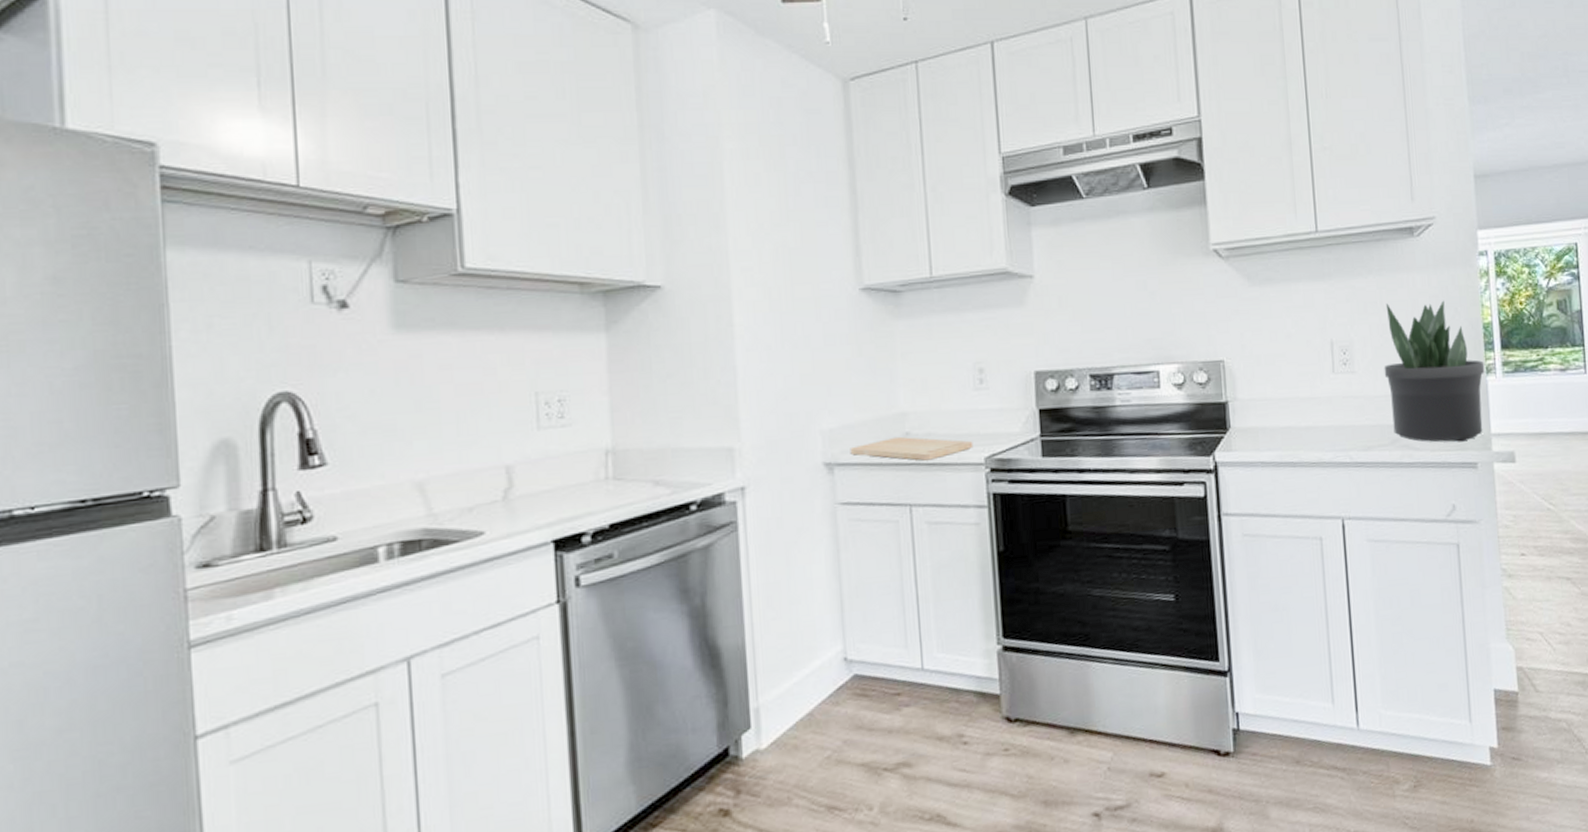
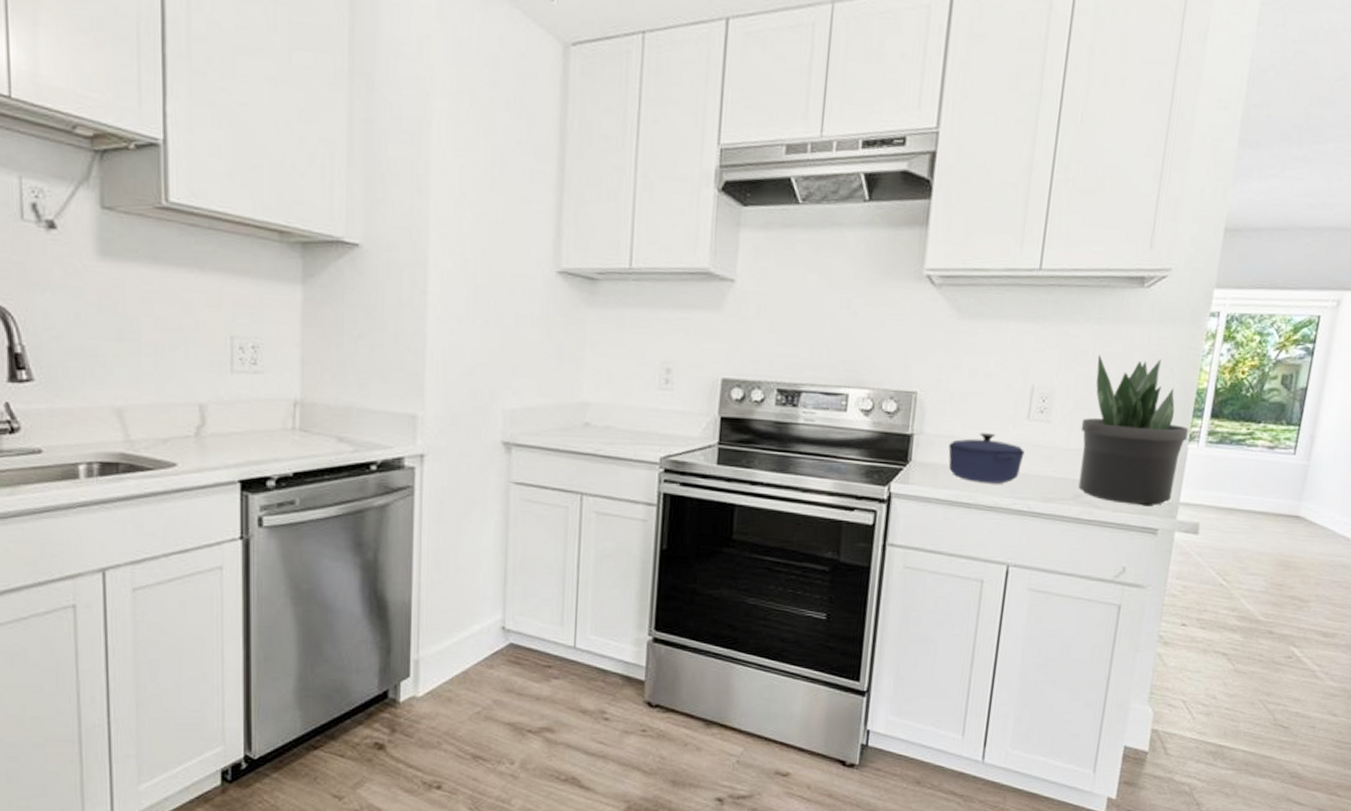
cutting board: present [850,436,974,461] -> none [529,425,651,453]
cooking pot: none [1264,390,1337,441] -> present [948,432,1025,484]

